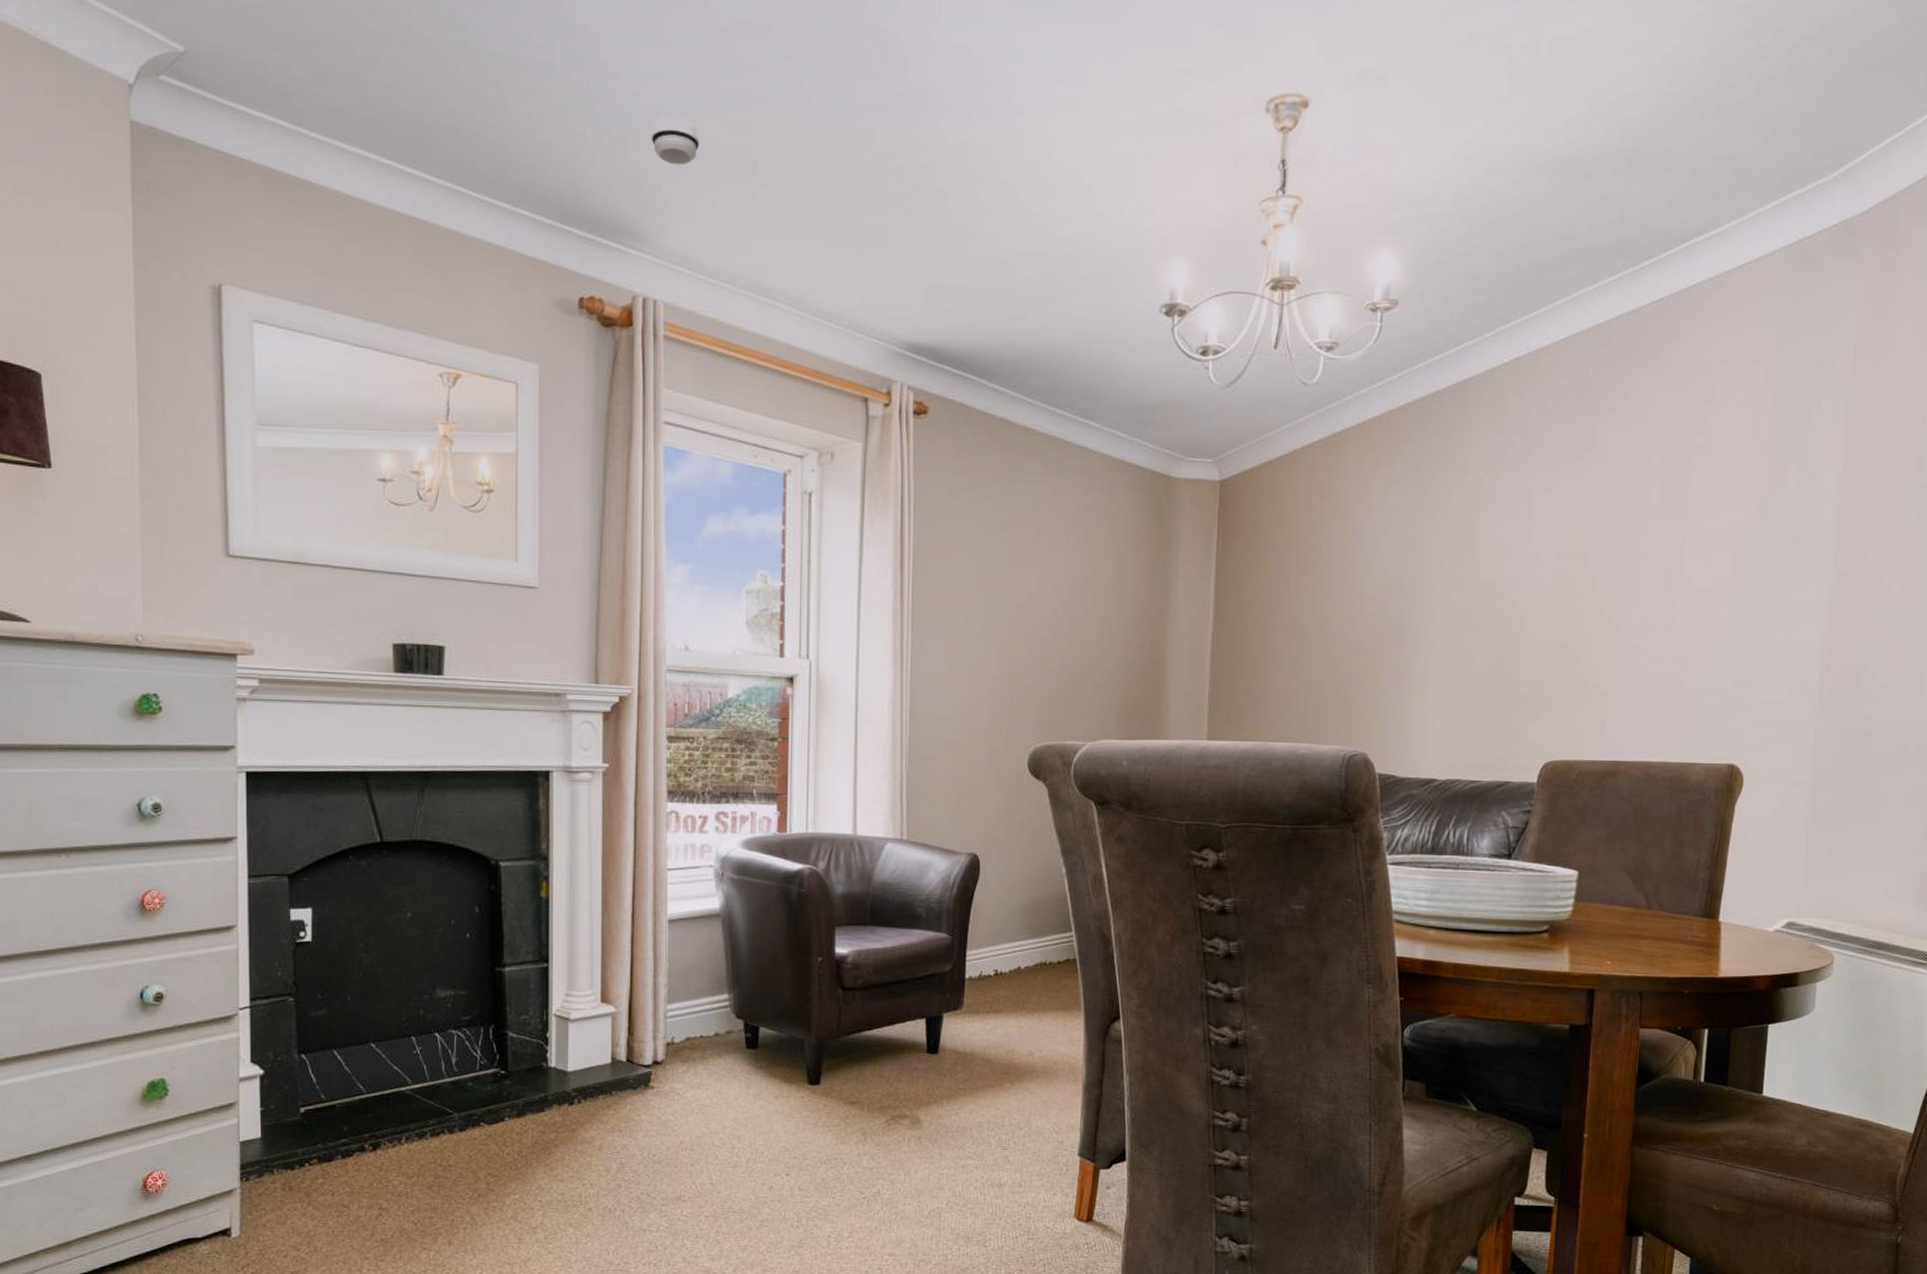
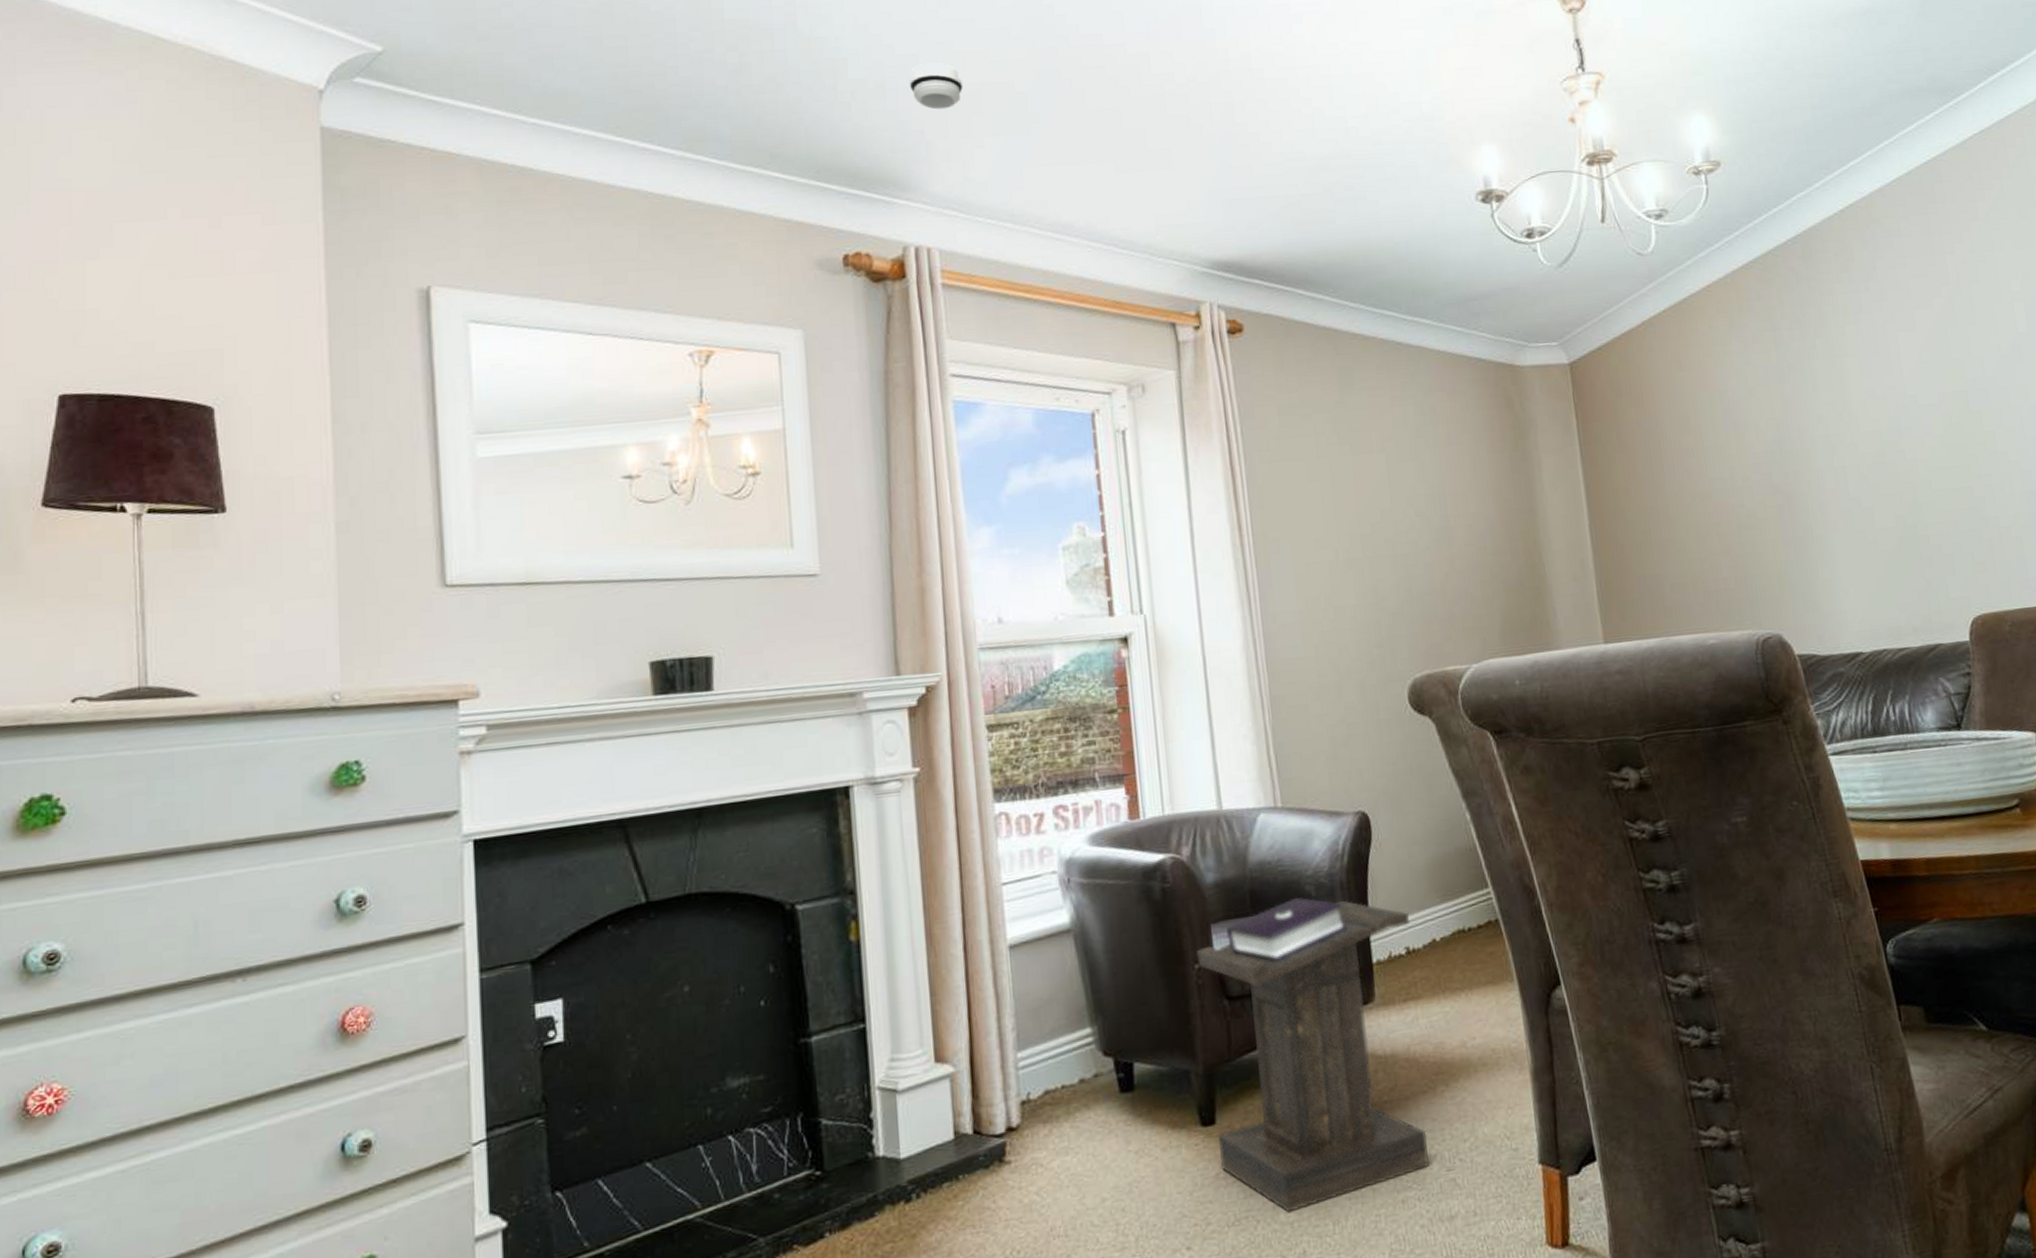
lectern: none [821,916,1002,1161] -> present [1196,897,1429,1213]

